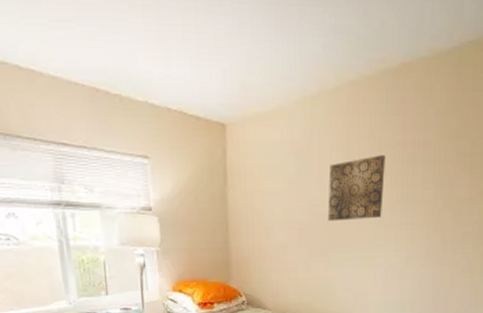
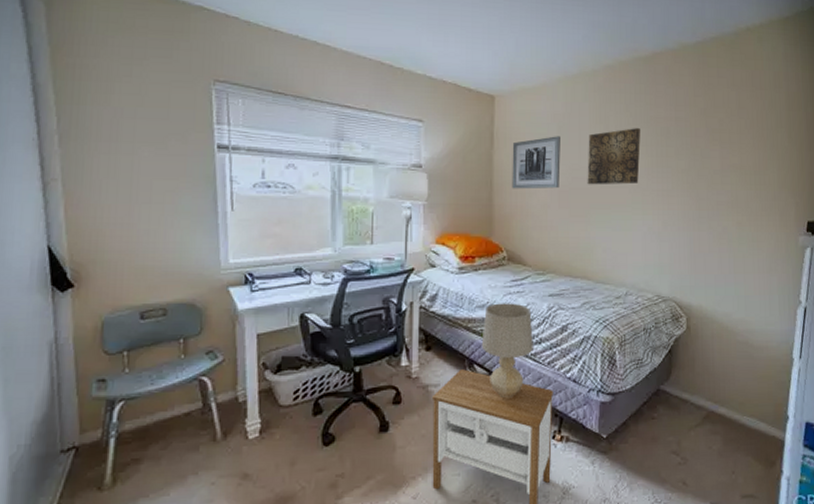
wall art: none [247,168,300,230] -> present [512,136,561,189]

